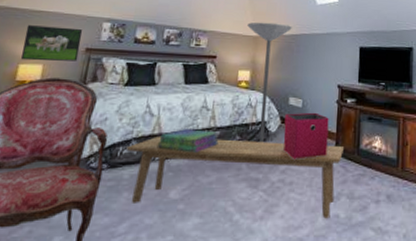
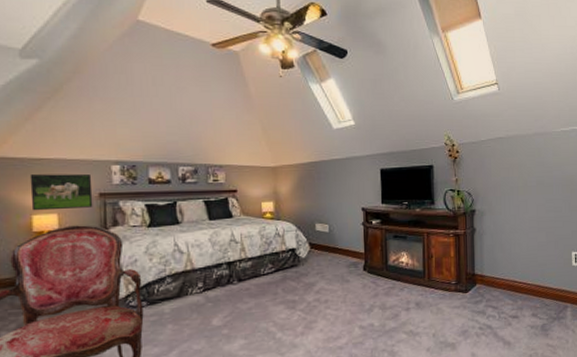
bench: present [126,135,345,219] -> none [162,264,374,333]
stack of books: present [157,129,219,153] -> none [192,261,252,284]
floor lamp: present [247,22,292,143] -> none [264,151,310,268]
storage bin: present [283,112,329,160] -> none [313,235,357,280]

